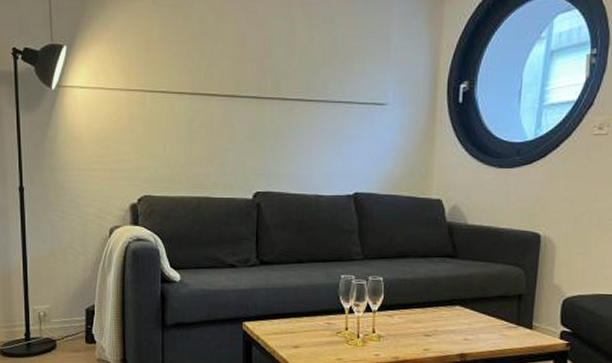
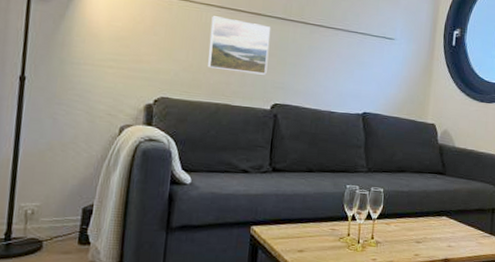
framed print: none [185,104,246,162] -> present [208,16,270,75]

